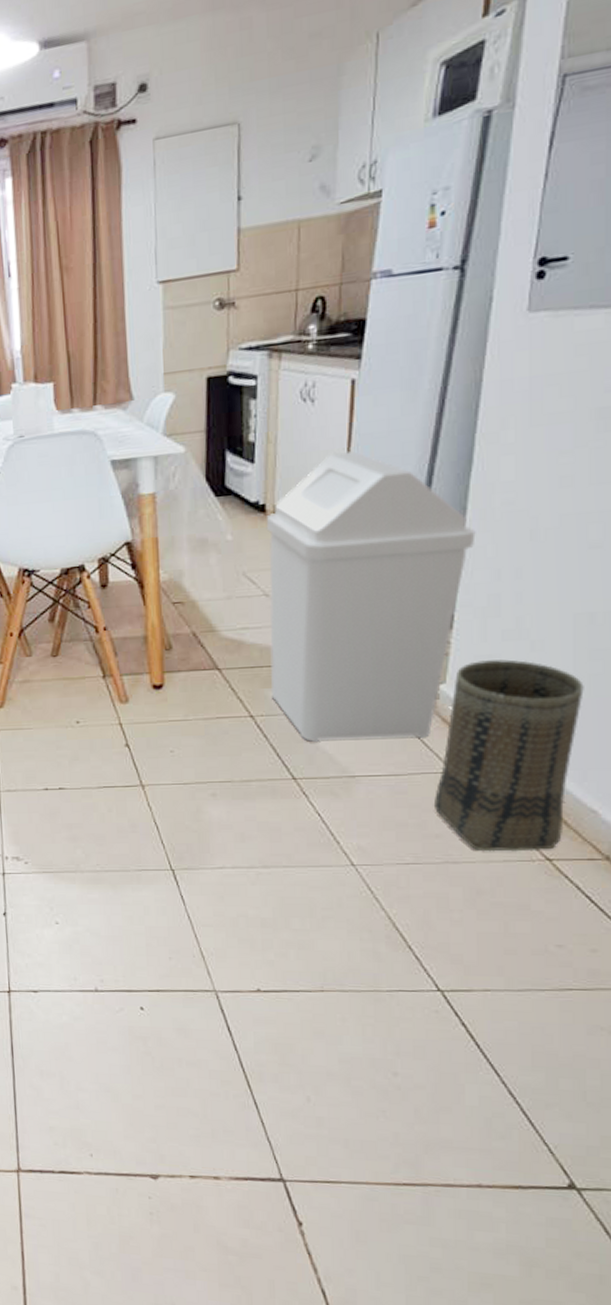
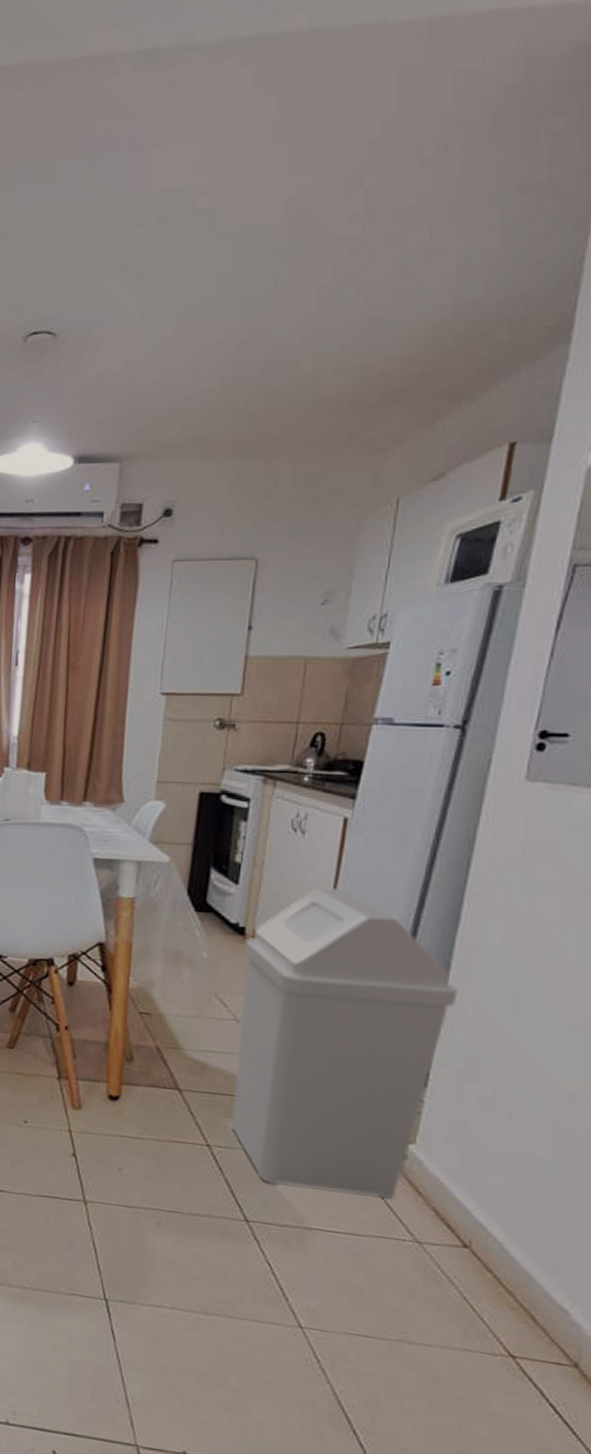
basket: present [435,659,584,852] -> none [393,1125,561,1345]

